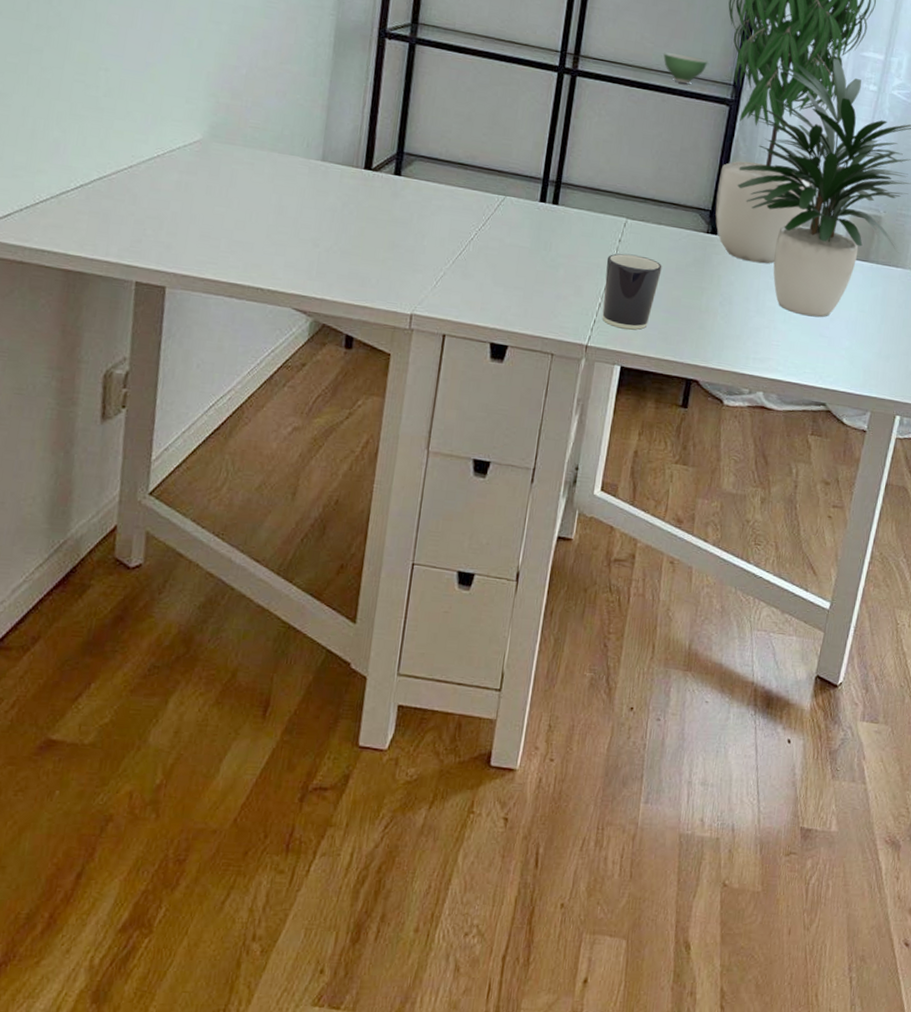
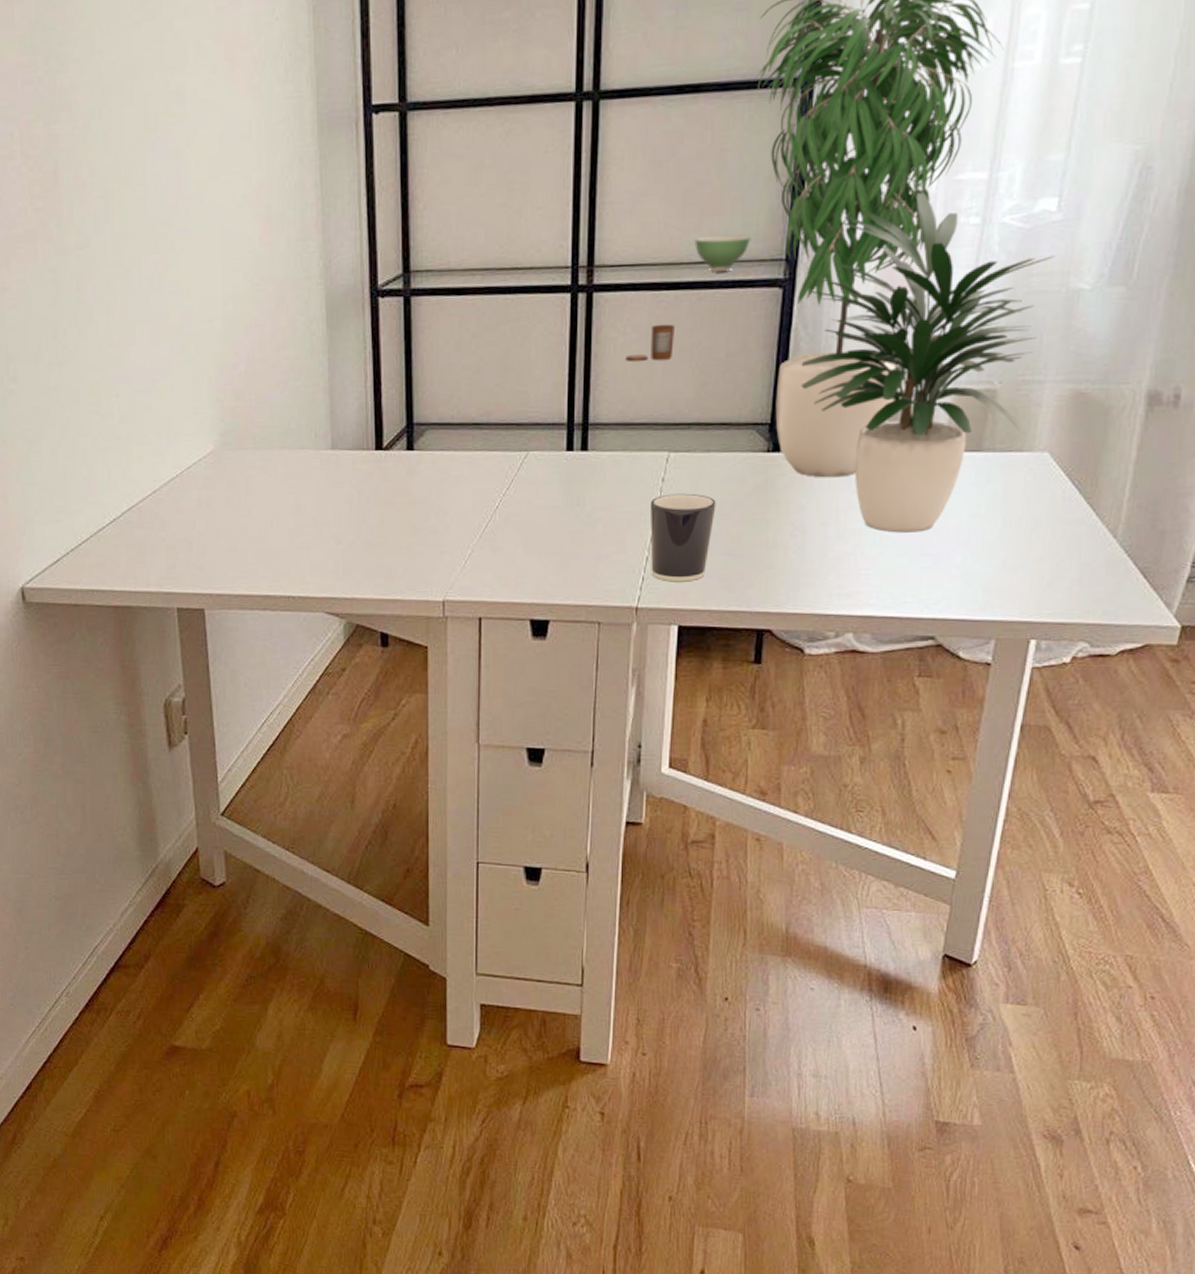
candle: none [597,113,641,144] -> present [624,324,675,363]

